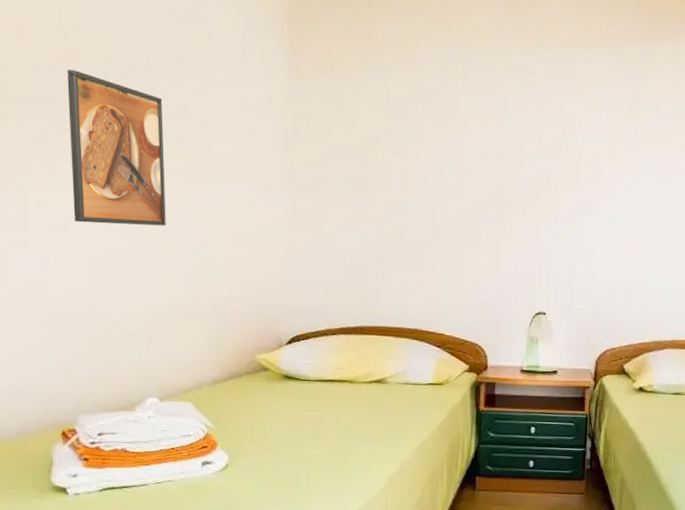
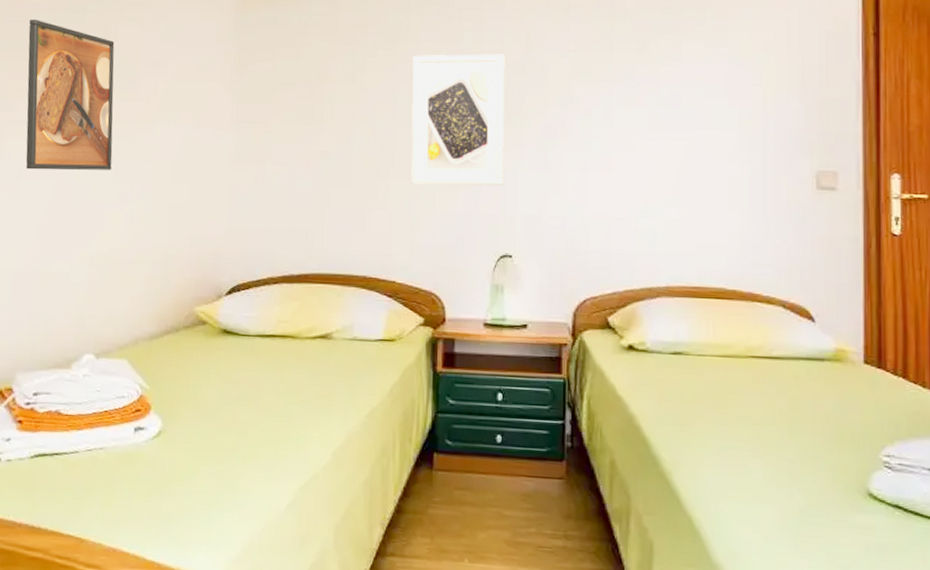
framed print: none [458,131,544,252] -> present [411,54,505,186]

